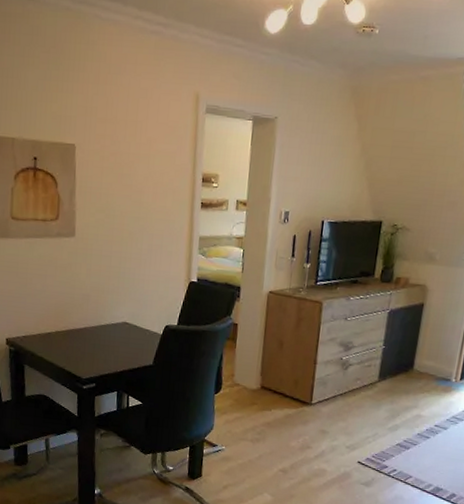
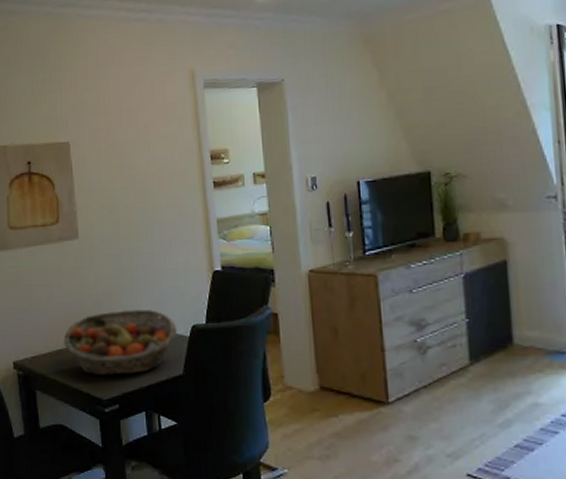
fruit basket: none [52,304,153,361] -> present [63,309,178,376]

